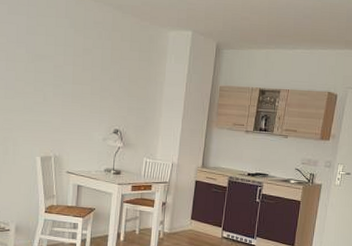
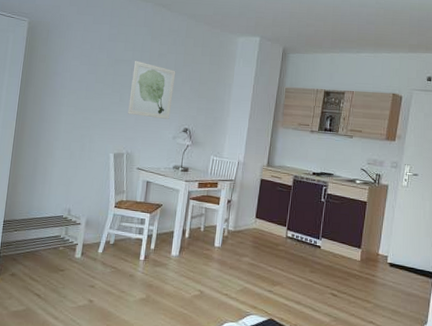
wall art: none [53,56,103,121] -> present [128,60,176,120]

